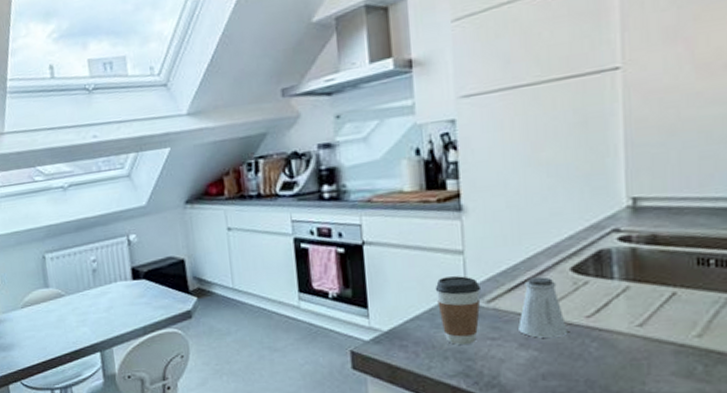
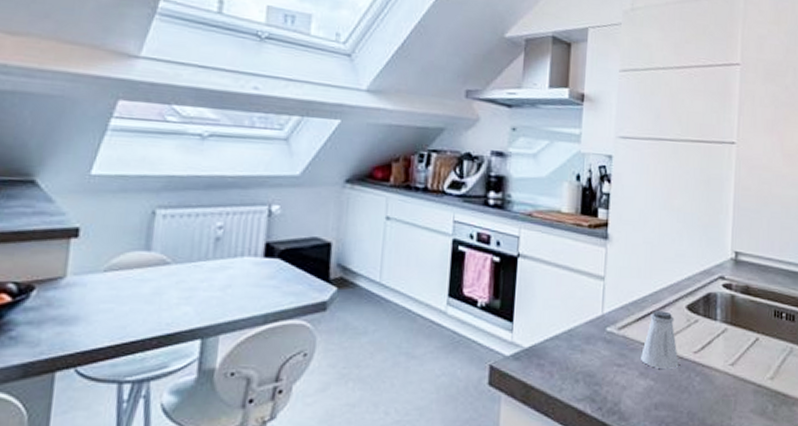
coffee cup: present [435,276,481,346] -> none [576,300,614,370]

